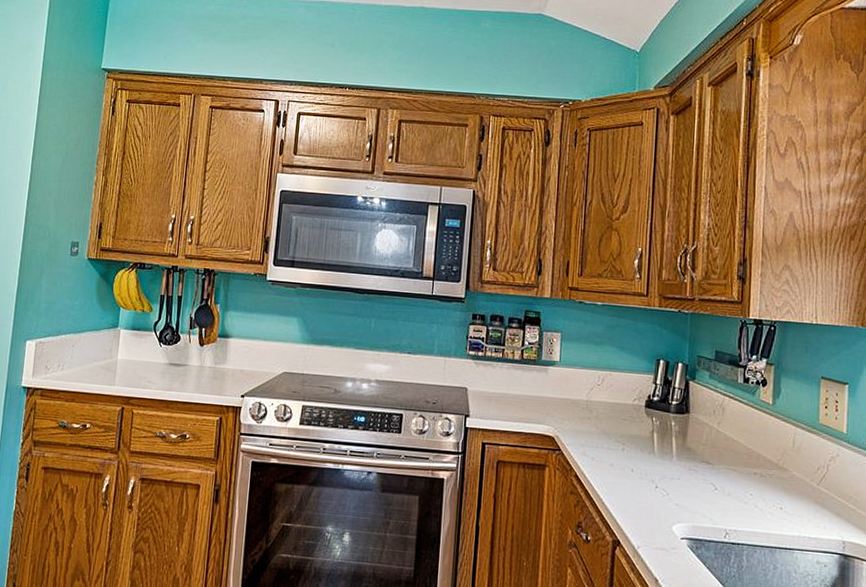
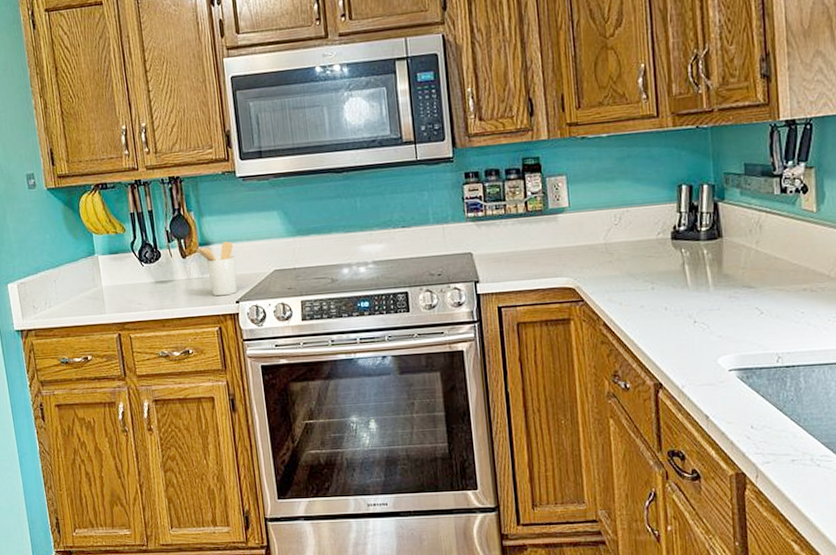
utensil holder: none [212,337,250,389] -> present [193,241,238,297]

